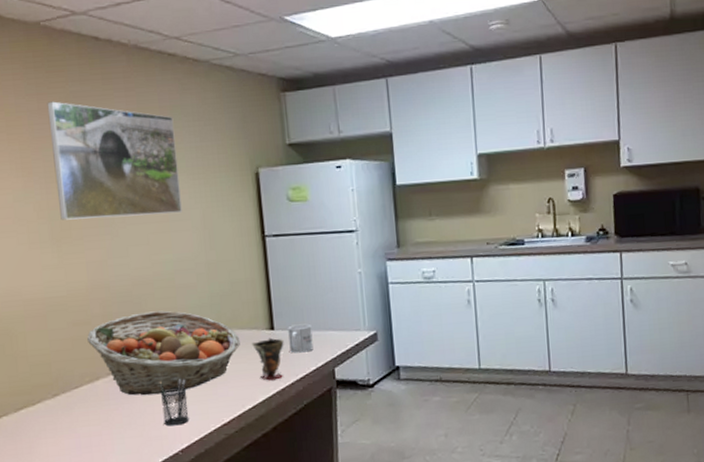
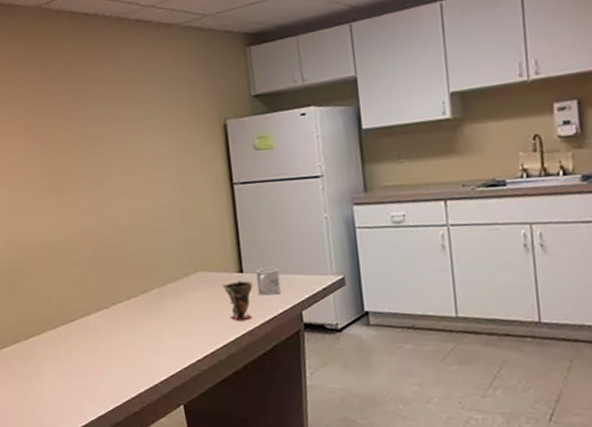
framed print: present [47,101,182,221] -> none [47,72,158,175]
fruit basket: present [87,310,240,396] -> none [81,254,212,331]
pencil holder: present [159,379,189,426] -> none [140,316,167,360]

